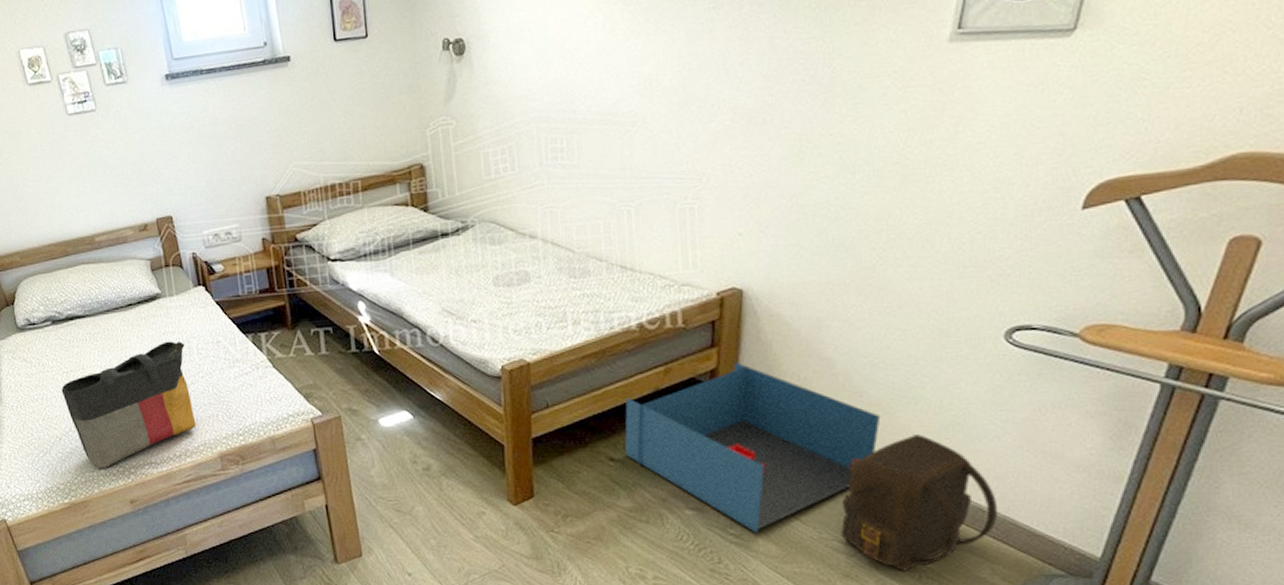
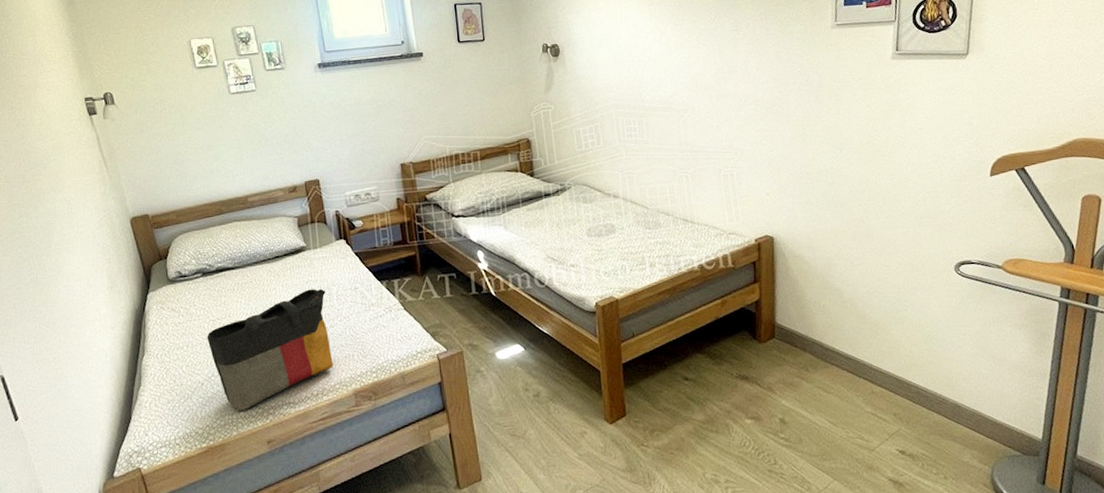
storage bin: present [624,361,881,533] -> none [693,293,880,435]
backpack: present [841,434,998,571] -> none [860,347,969,461]

